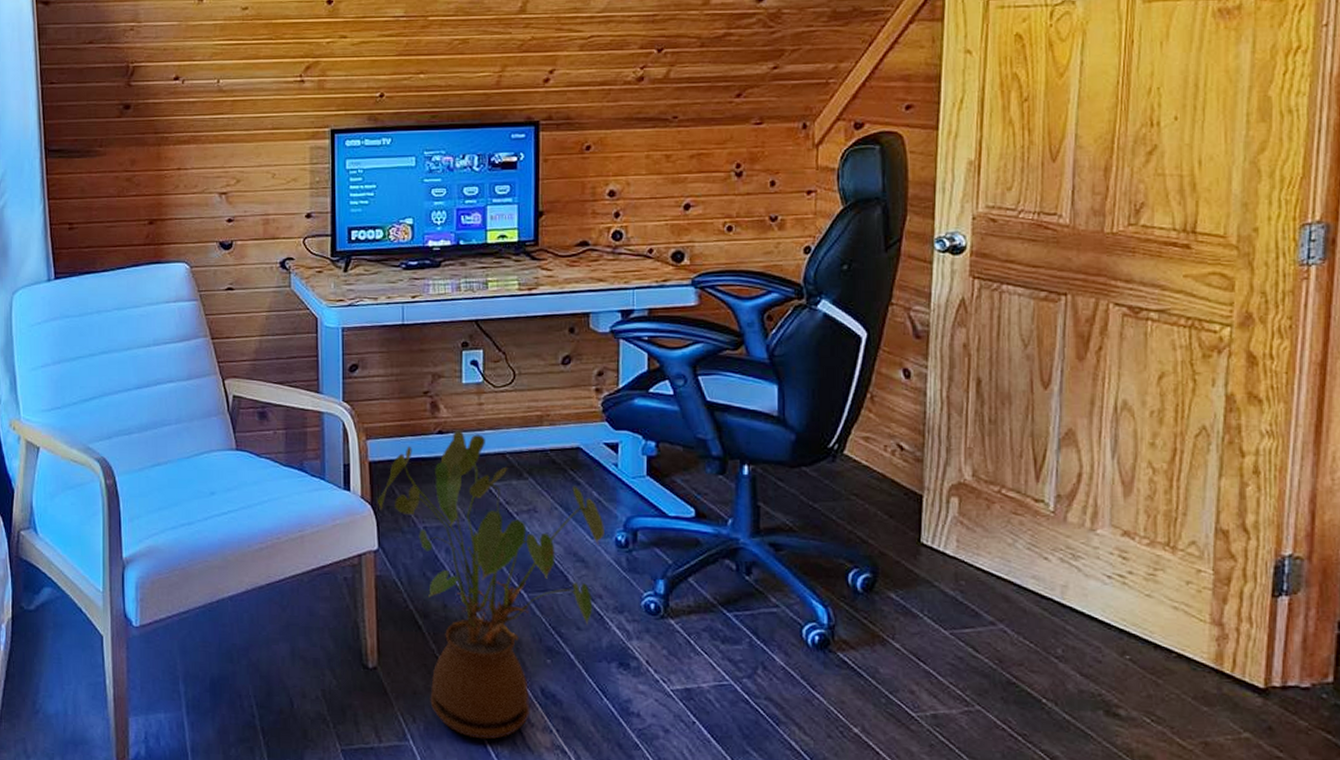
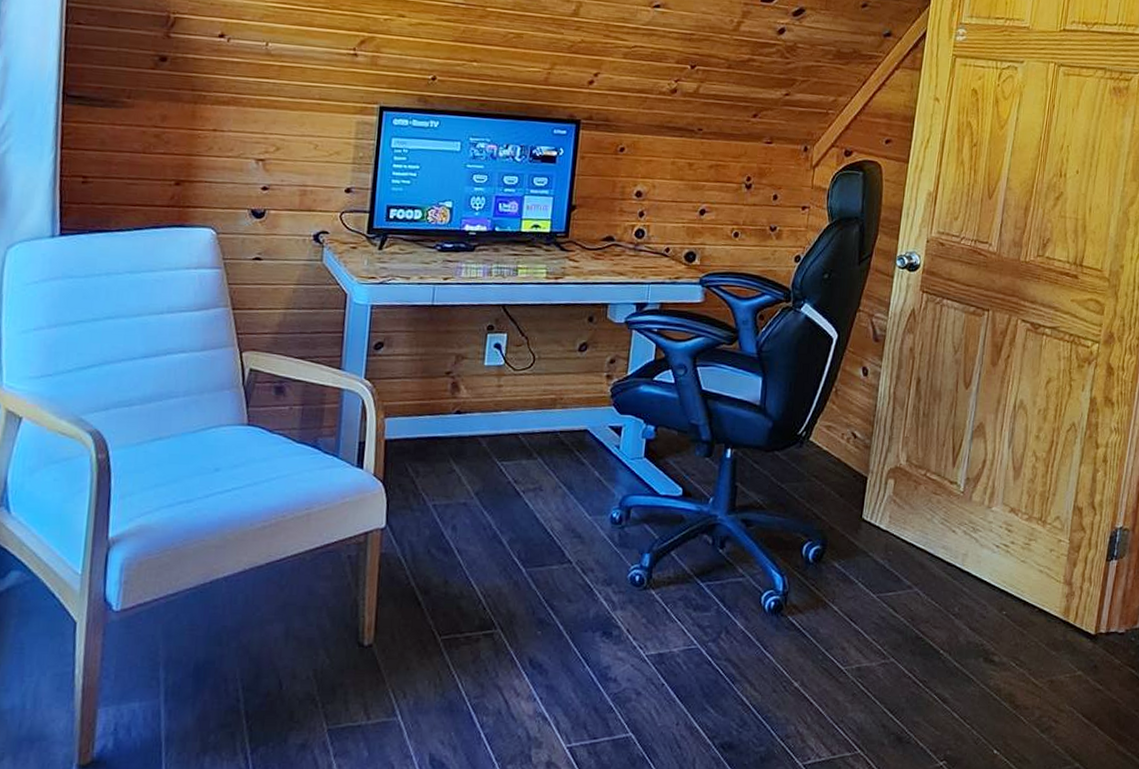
house plant: present [378,430,605,740] -> none [390,410,602,711]

